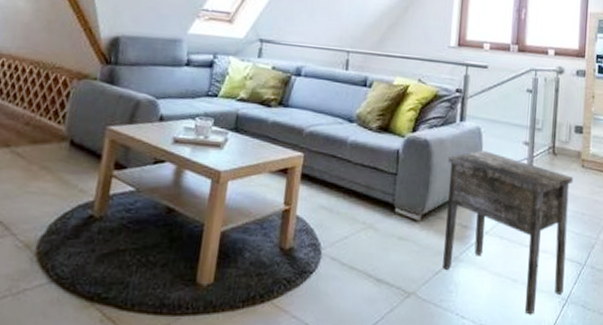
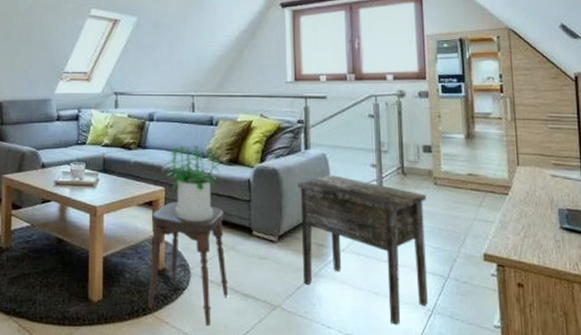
stool: none [267,170,367,315] -> present [148,202,229,325]
potted plant: none [308,107,370,195] -> present [167,145,221,222]

